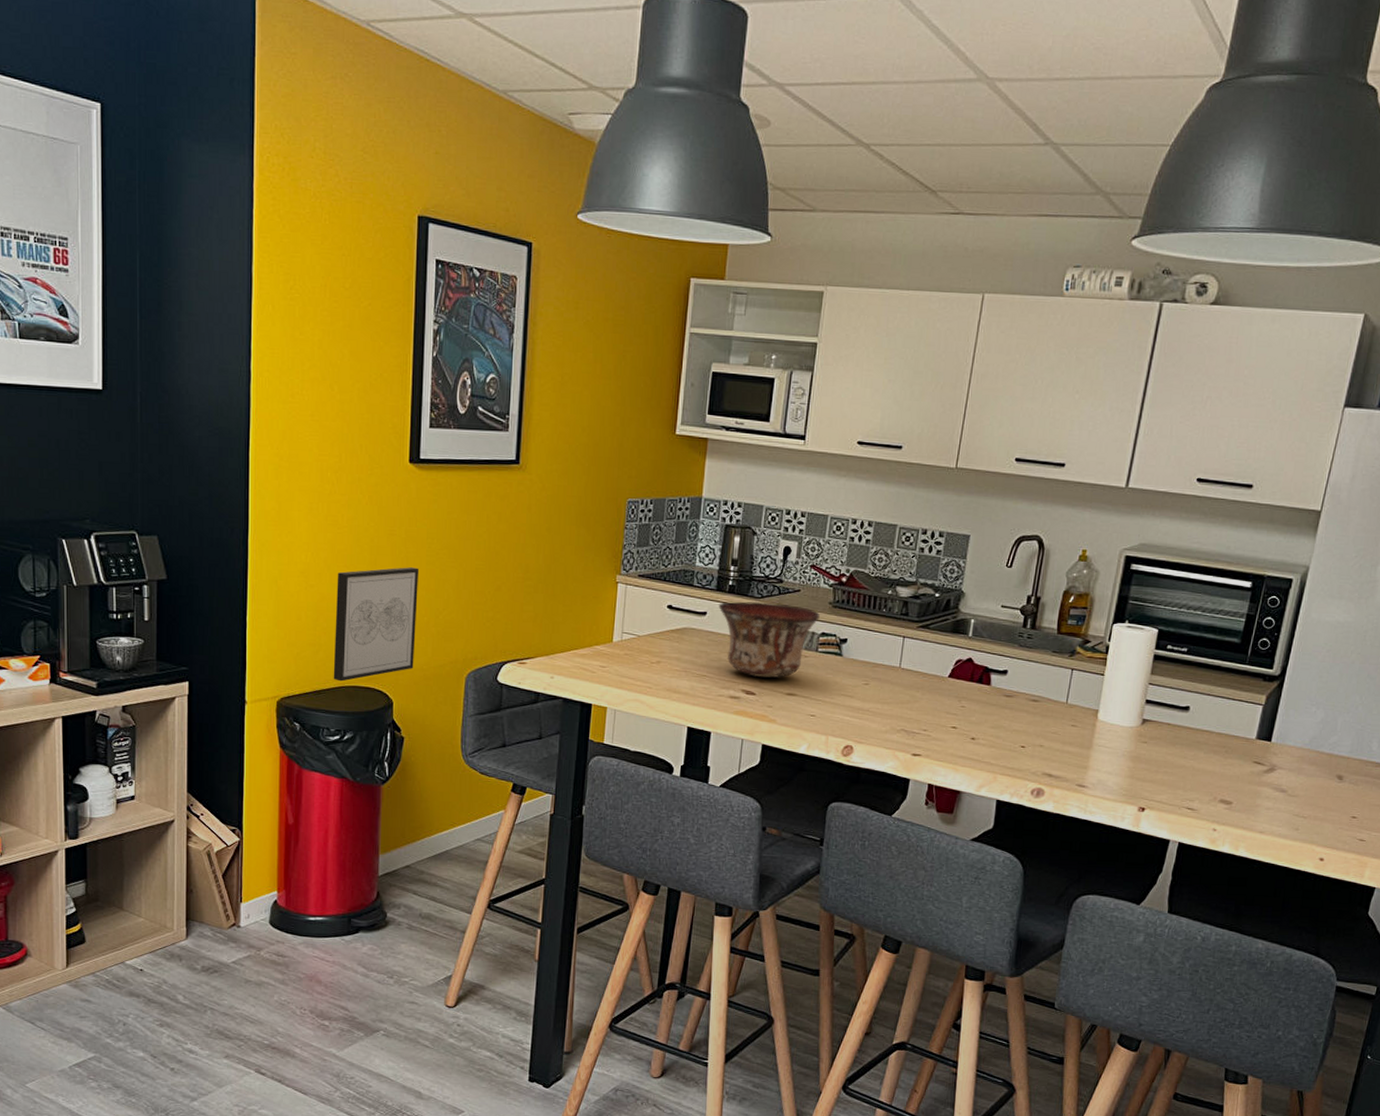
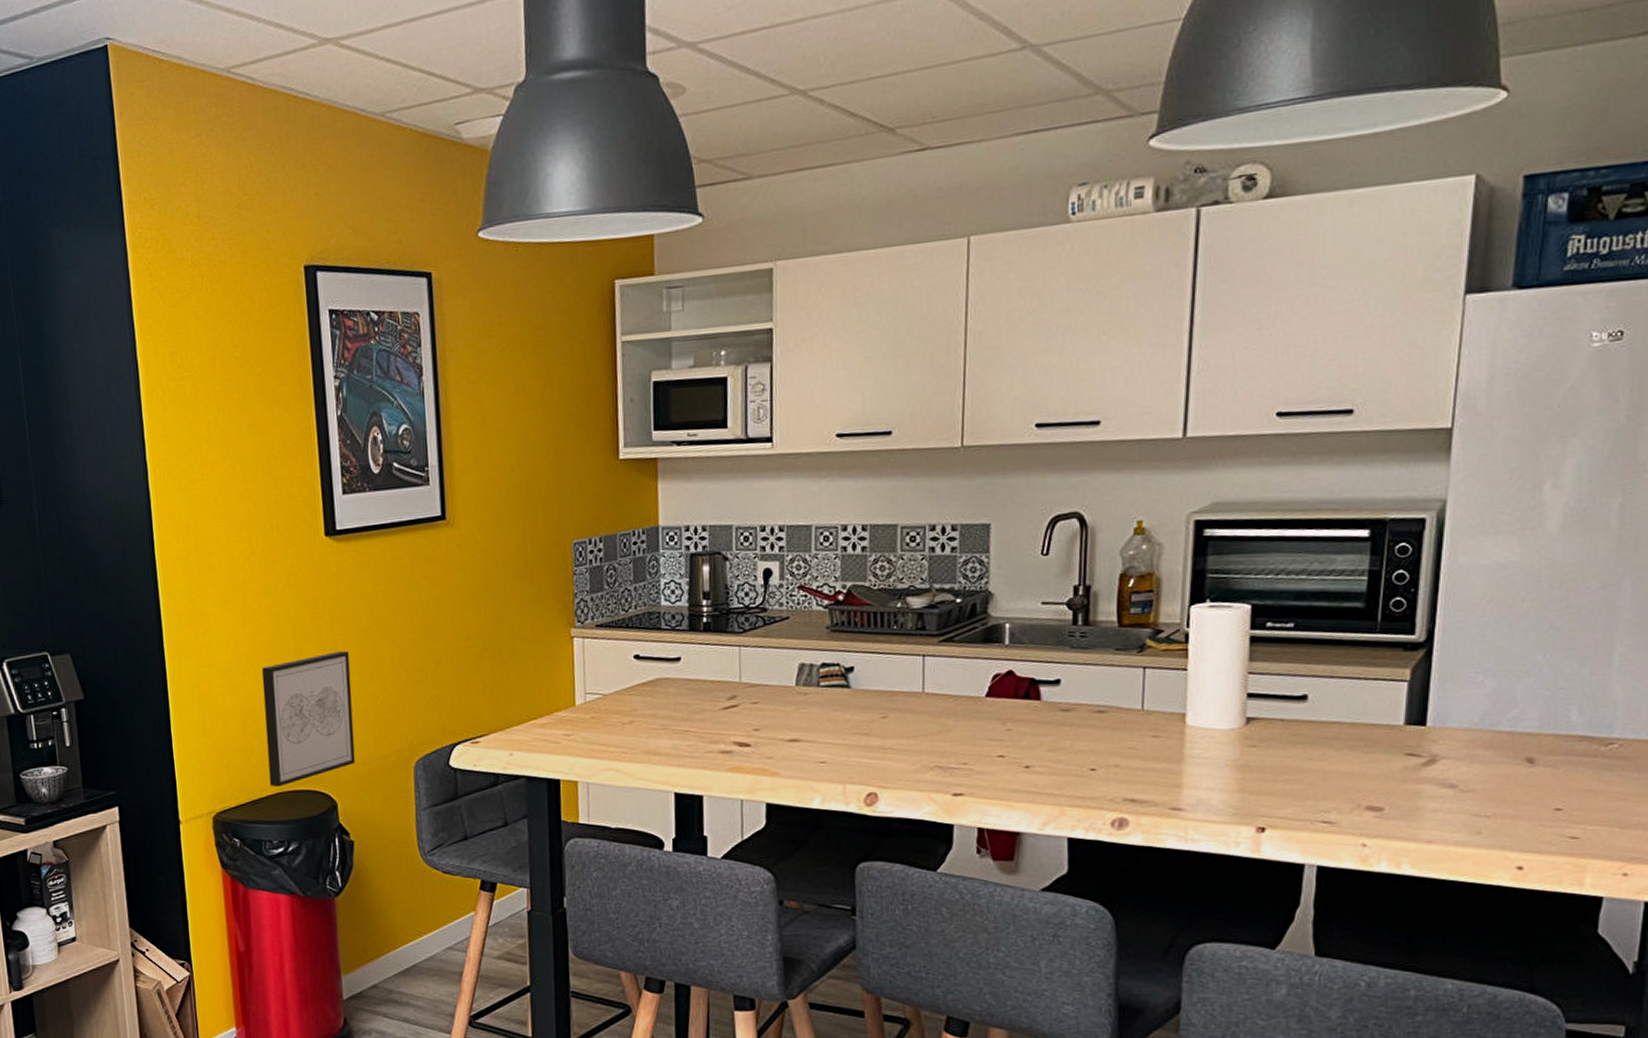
bowl: present [718,601,820,678] -> none [694,636,817,725]

